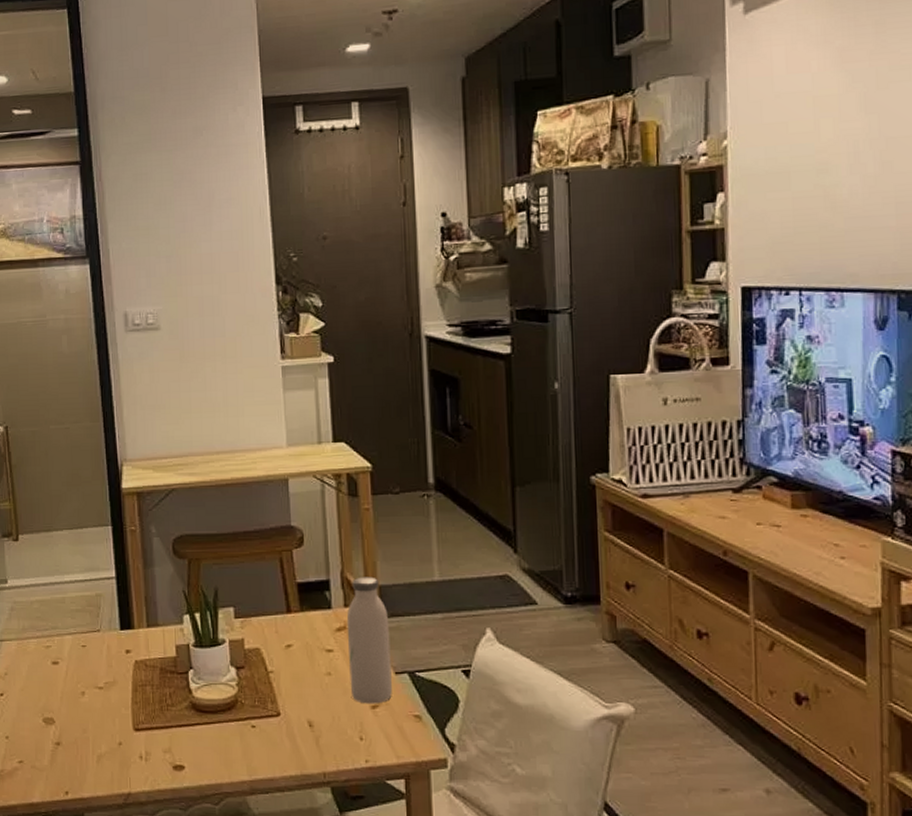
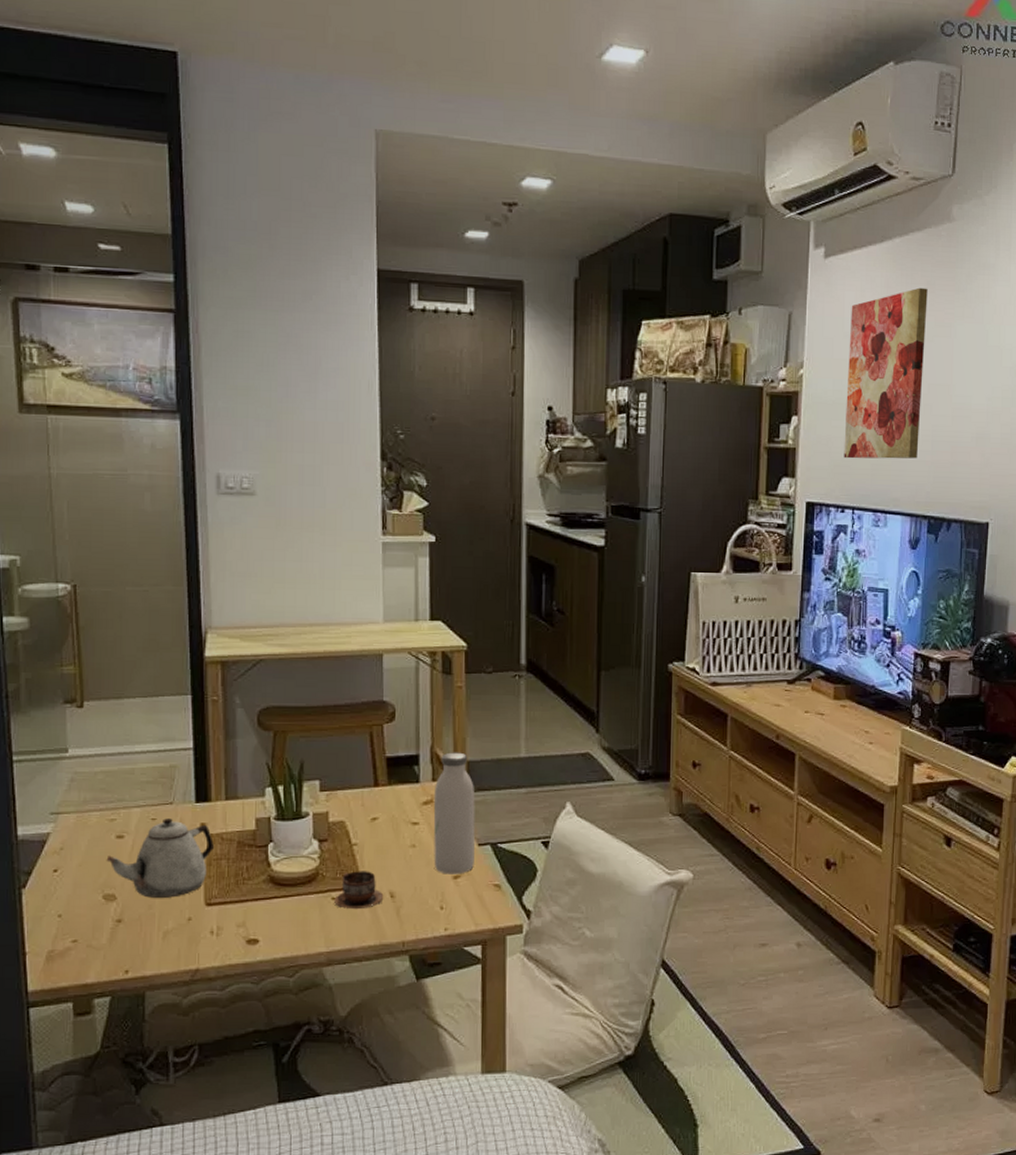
teapot: none [44,645,140,722] -> present [106,818,215,898]
cup: none [254,699,303,738] -> present [334,871,384,910]
wall art: none [781,28,879,234] -> present [844,287,928,459]

